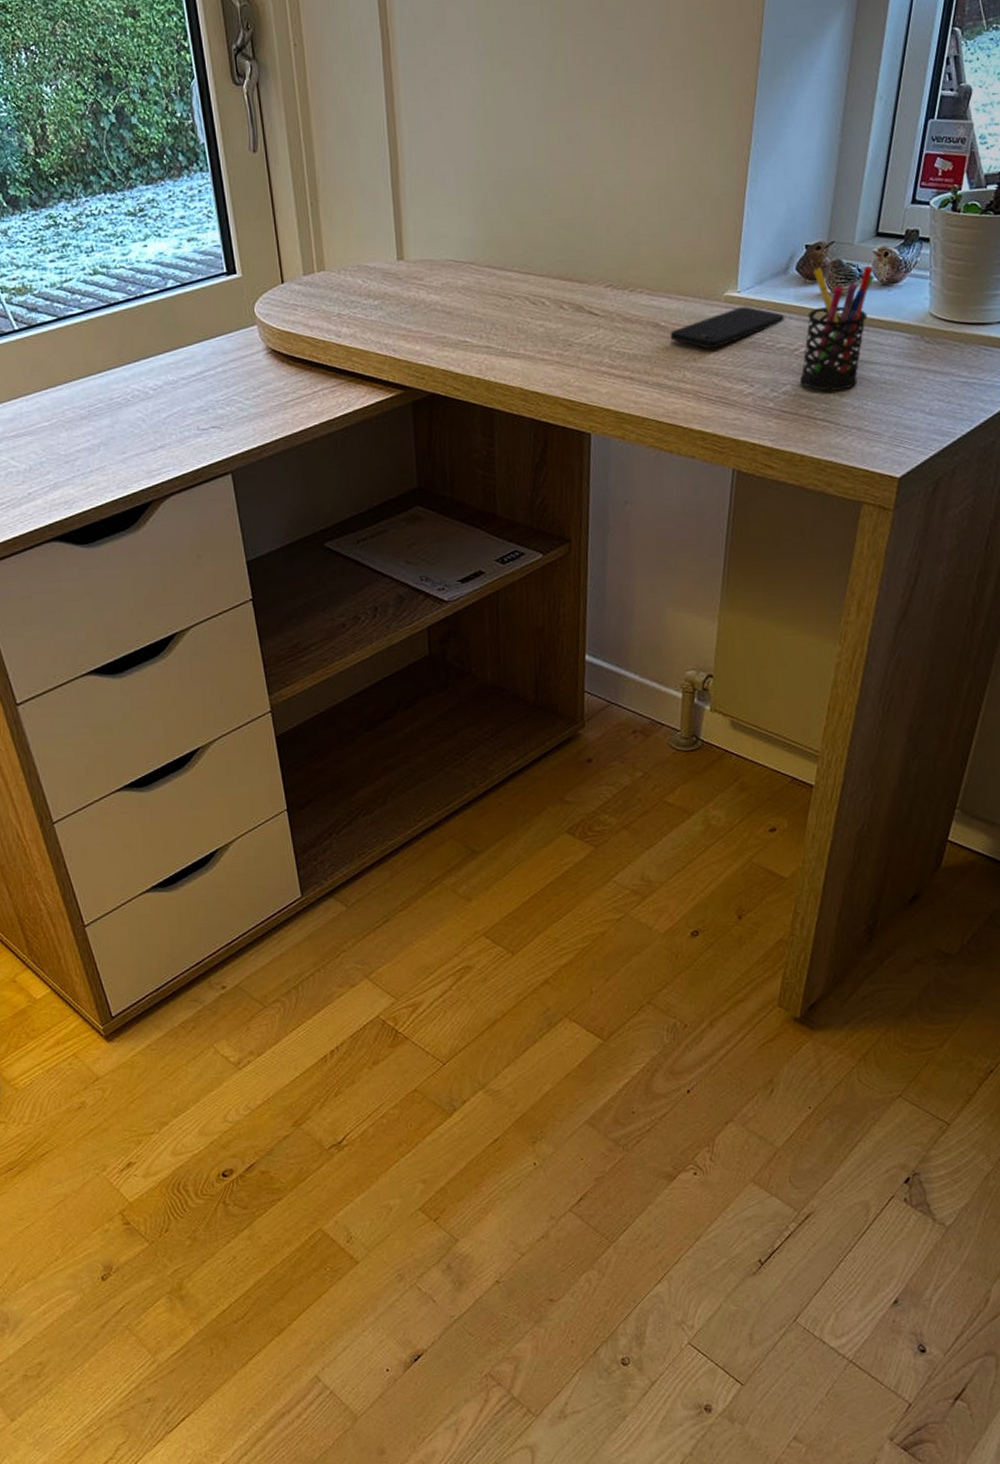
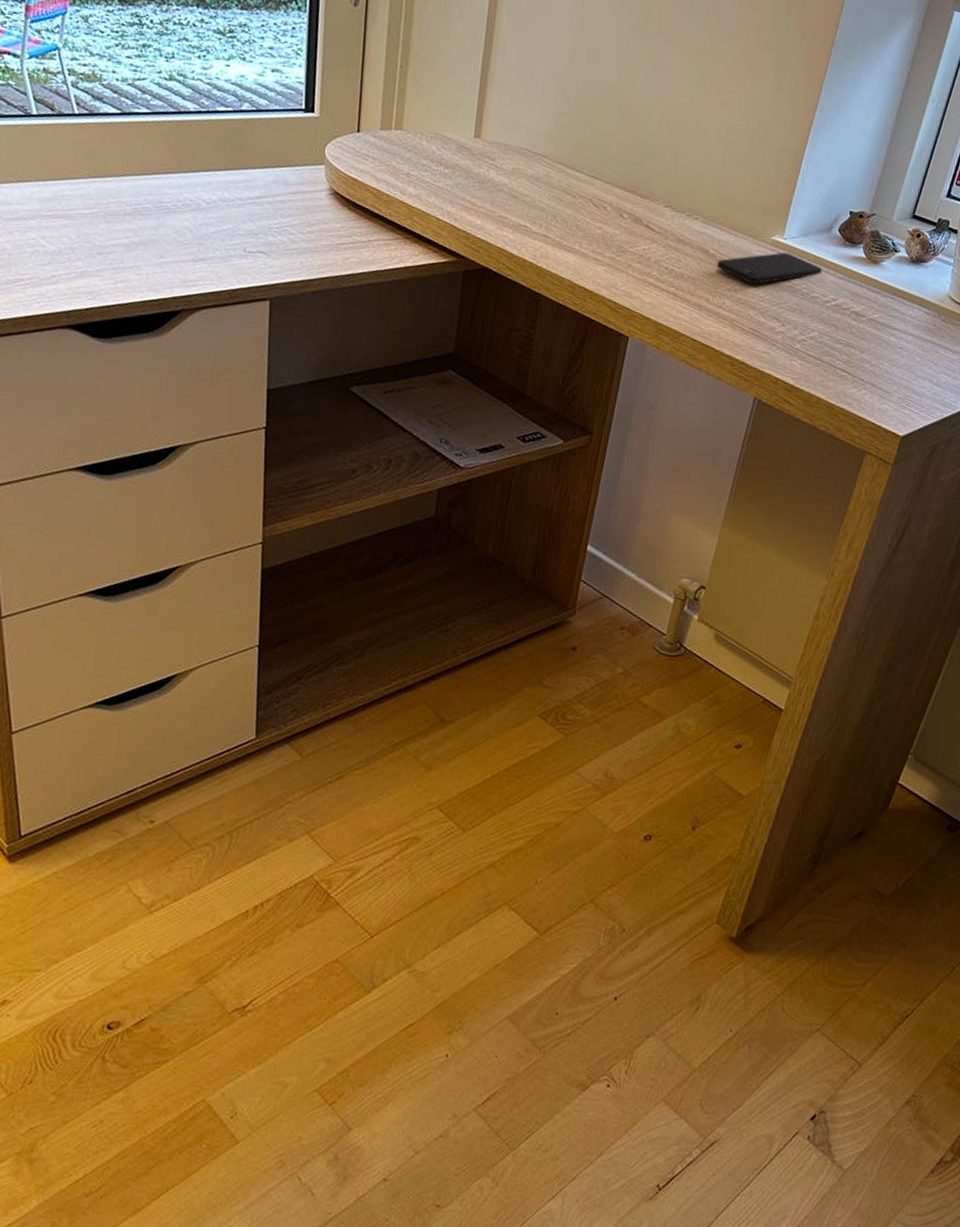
pen holder: present [799,265,875,391] -> none [826,233,906,347]

